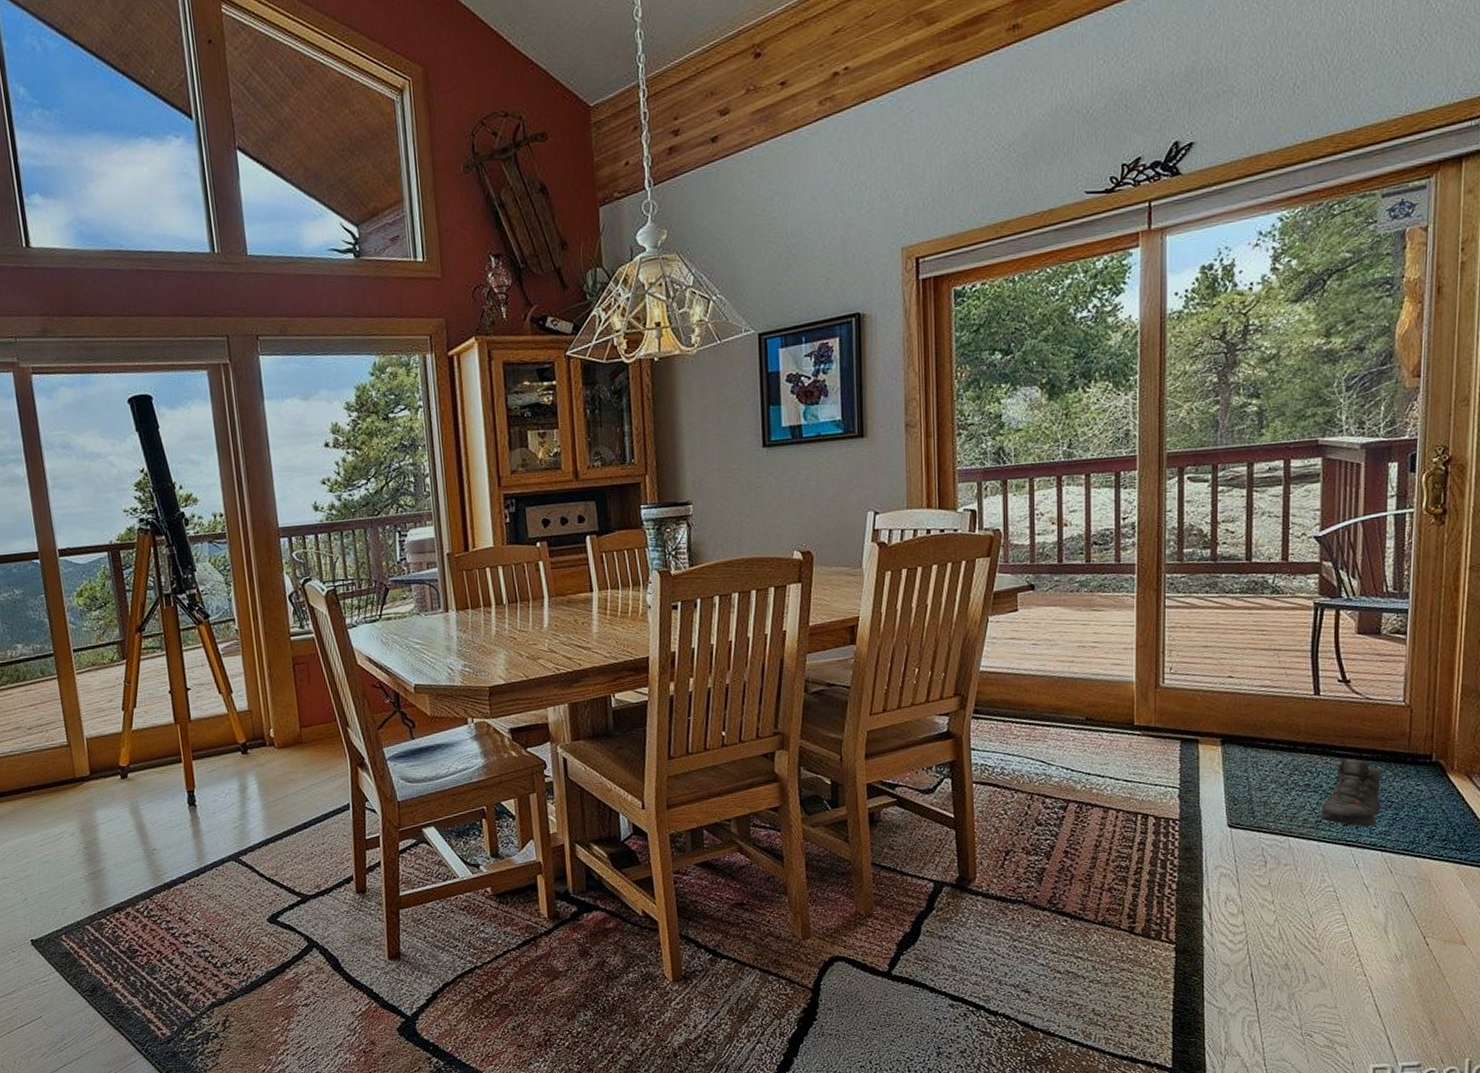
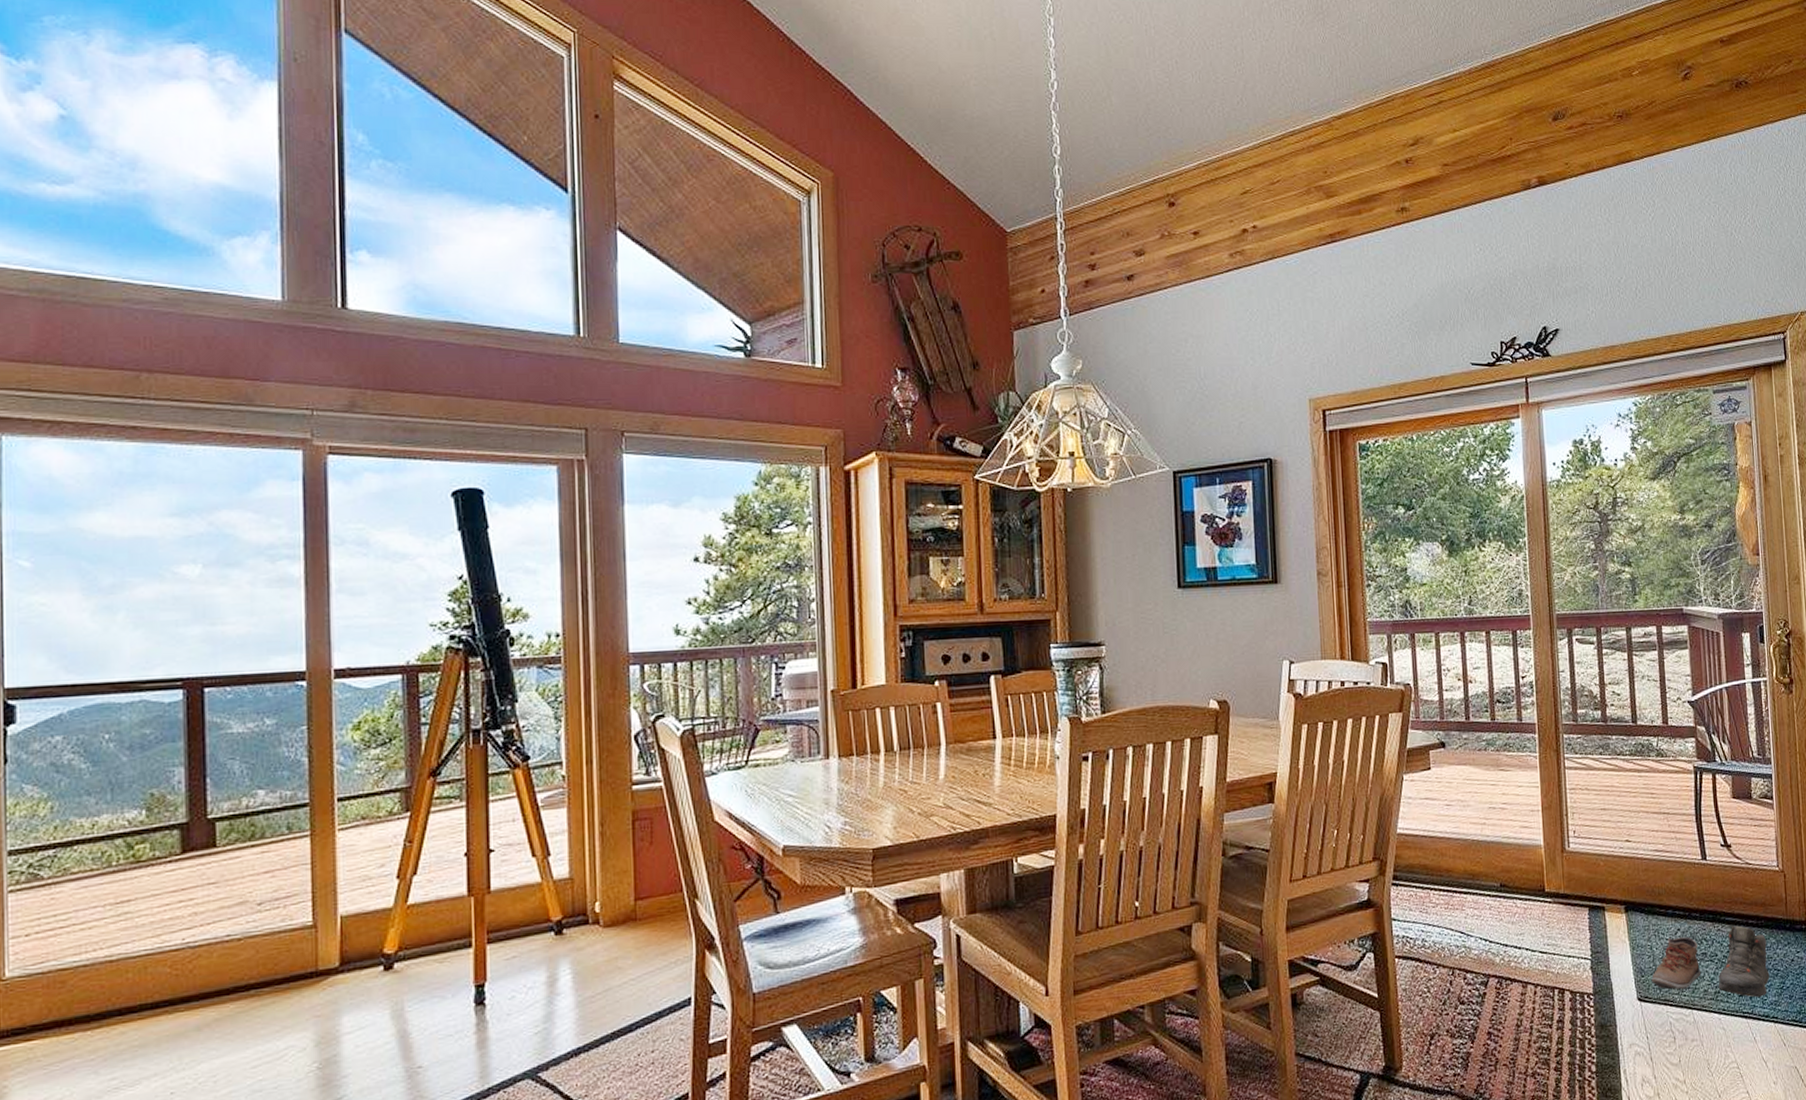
hiking boot: none [1245,768,1302,818] -> present [1652,936,1701,990]

